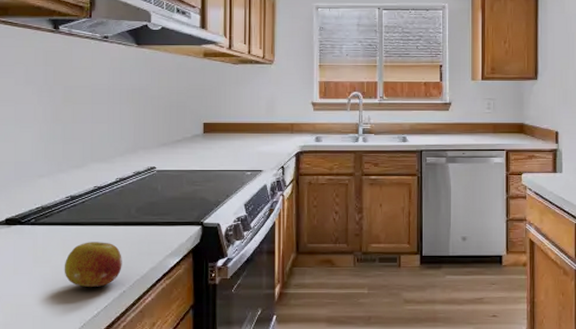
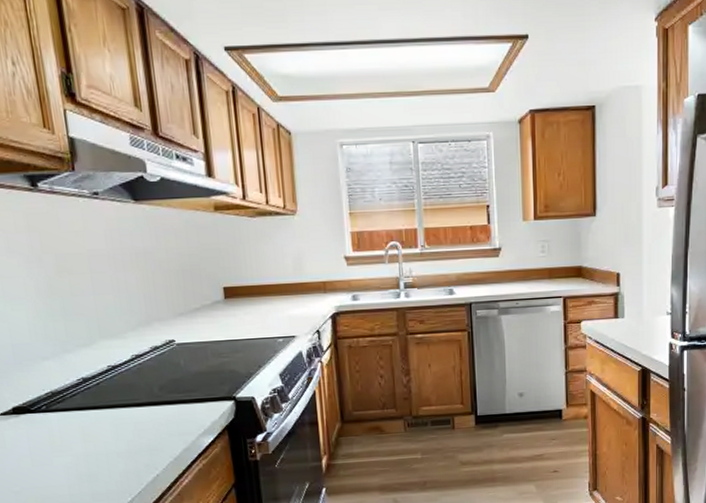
fruit: present [64,242,122,287] -> none [86,425,152,474]

